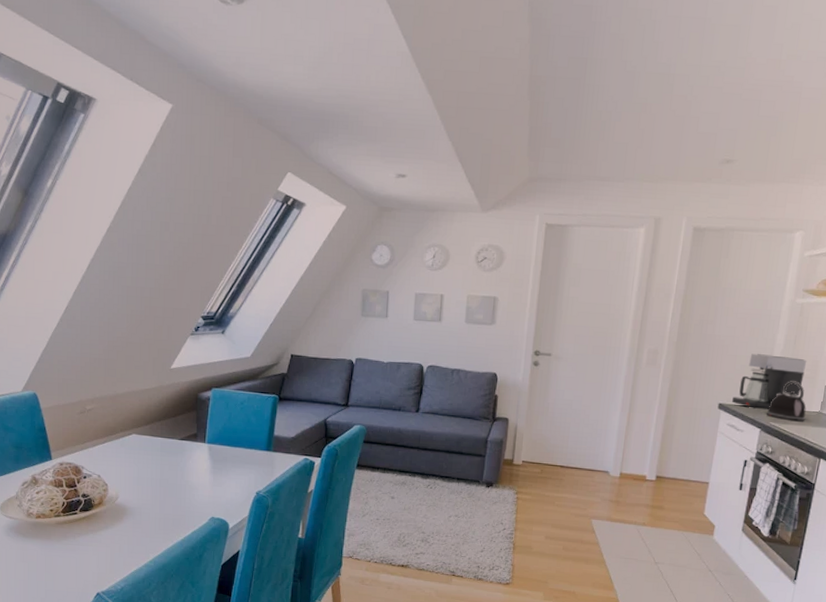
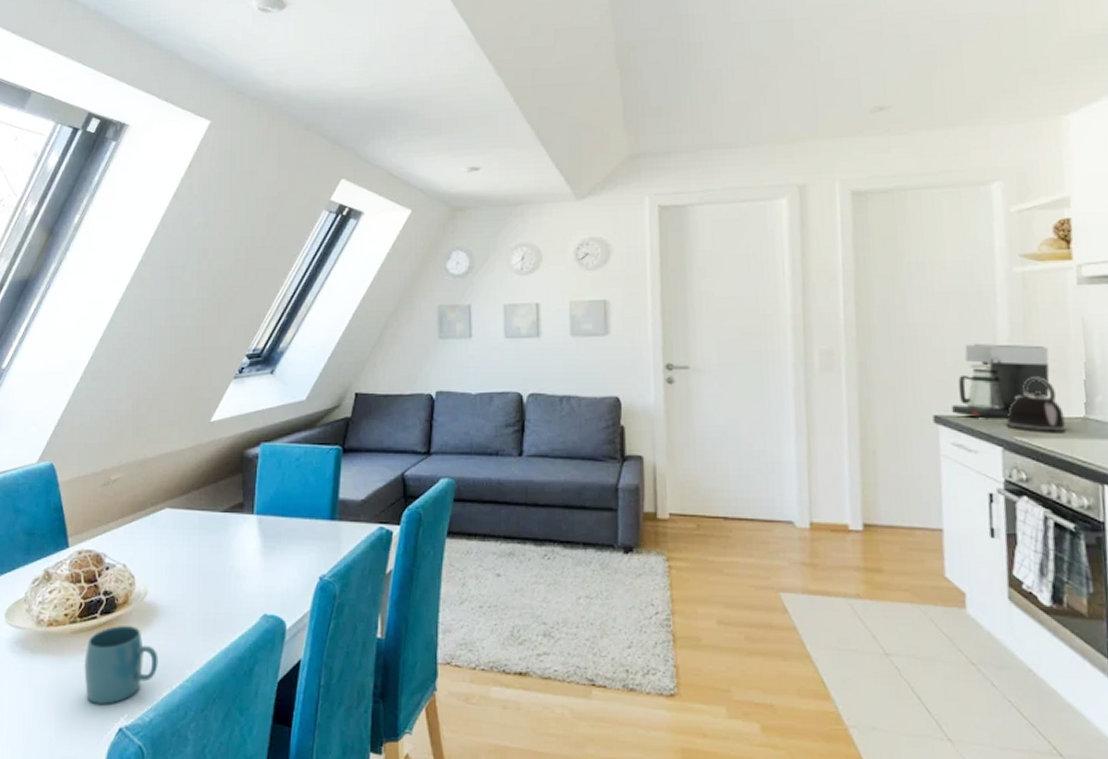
mug: none [68,520,128,576] -> present [84,625,158,704]

